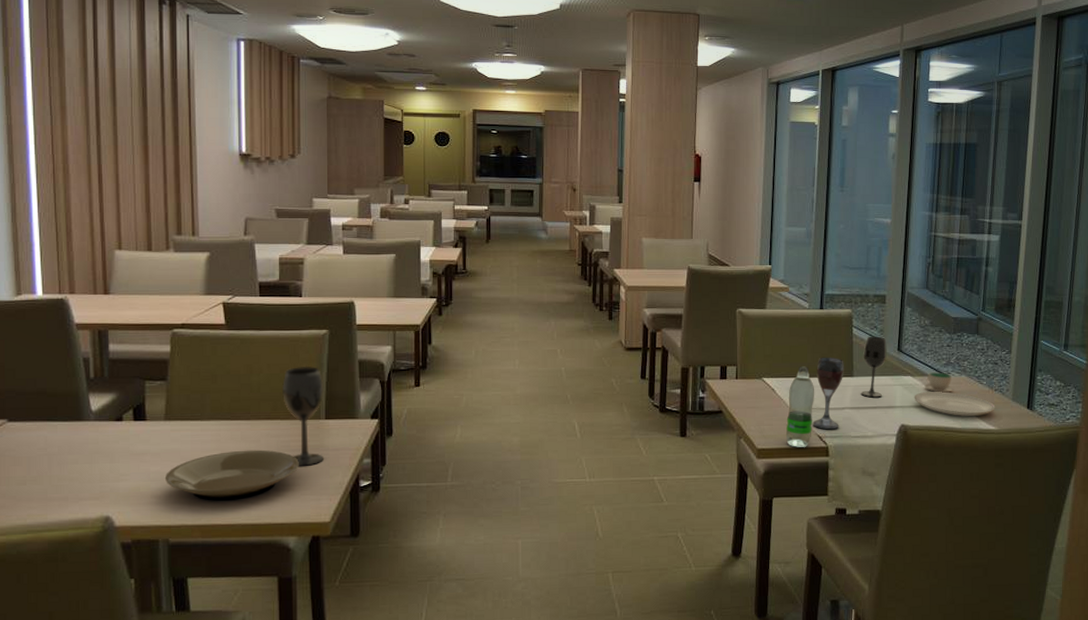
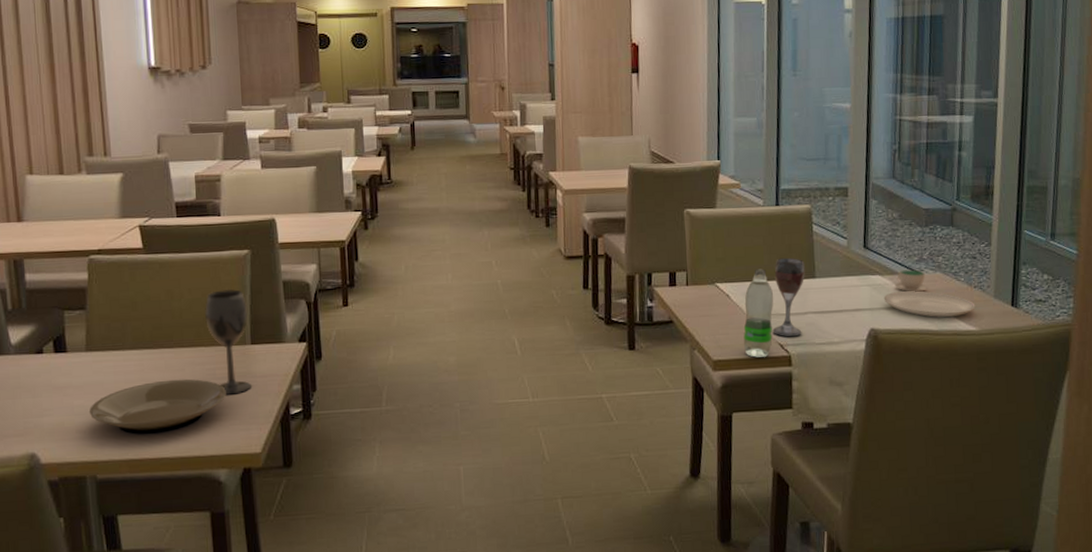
wine glass: present [860,336,887,398] -> none [824,233,852,300]

